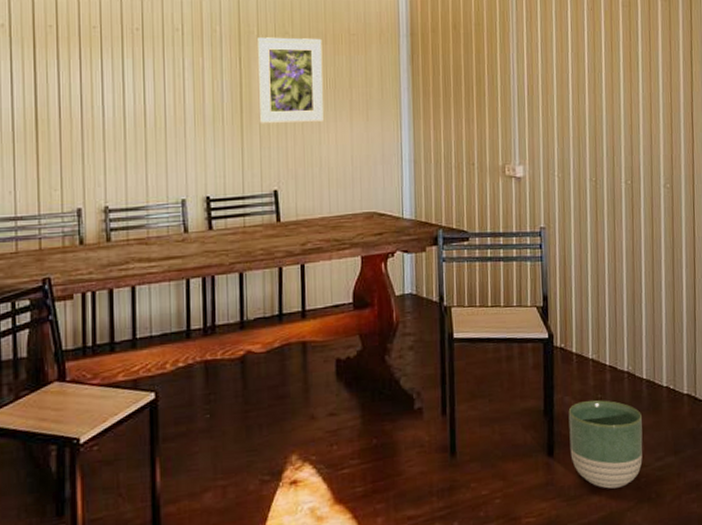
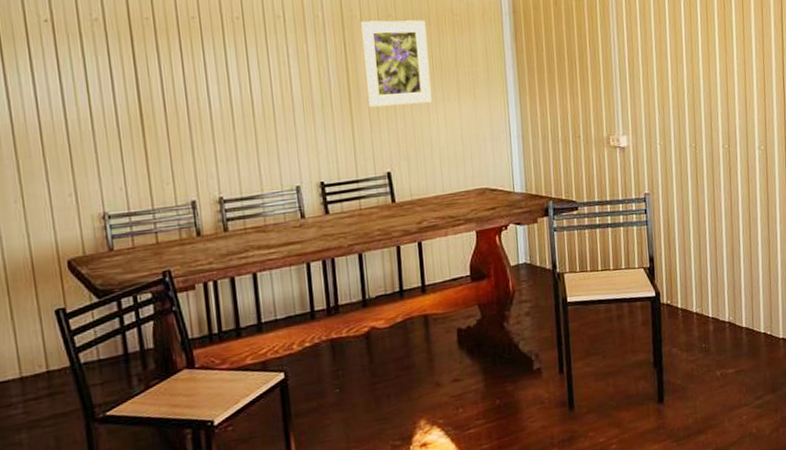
planter: present [568,400,643,489] -> none [676,349,744,428]

